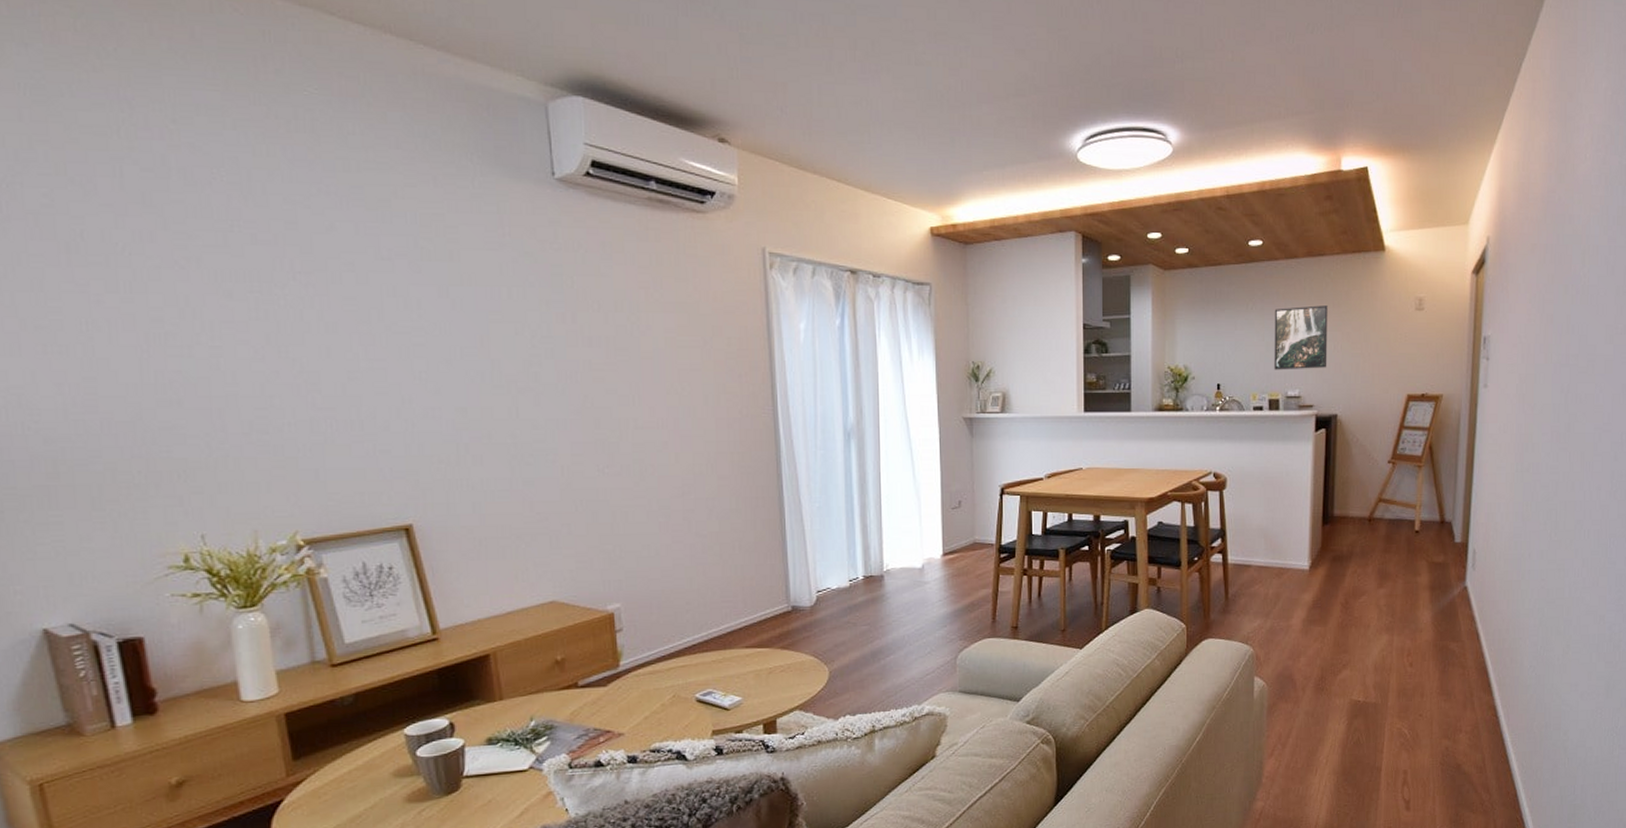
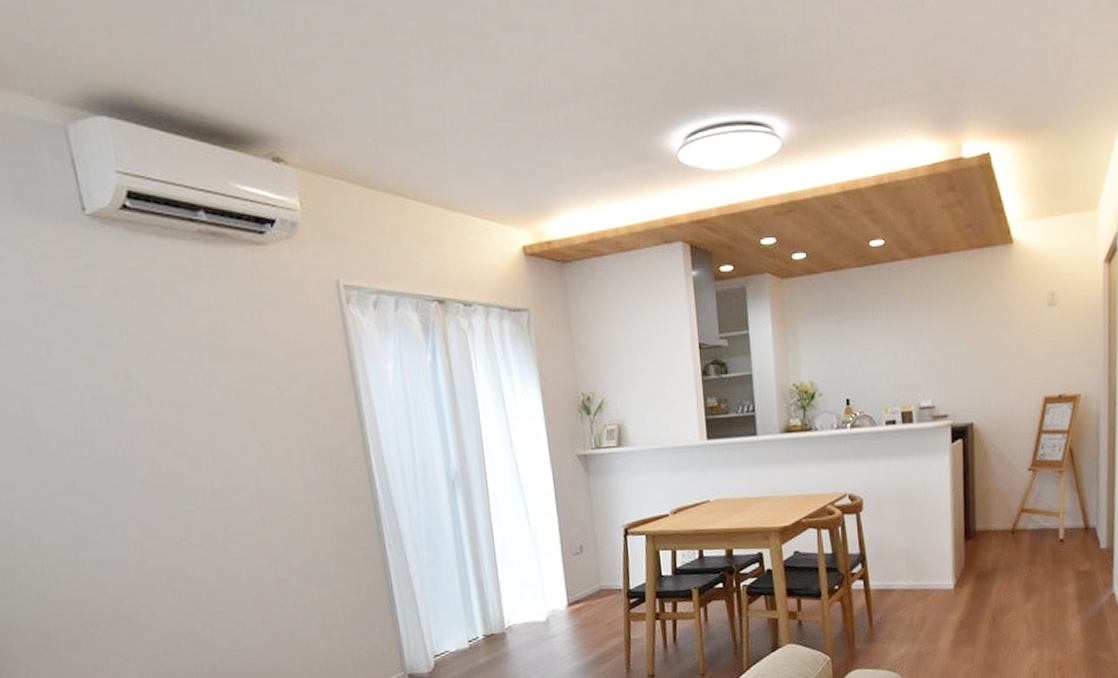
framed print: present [1274,305,1328,370] -> none [901,307,960,380]

